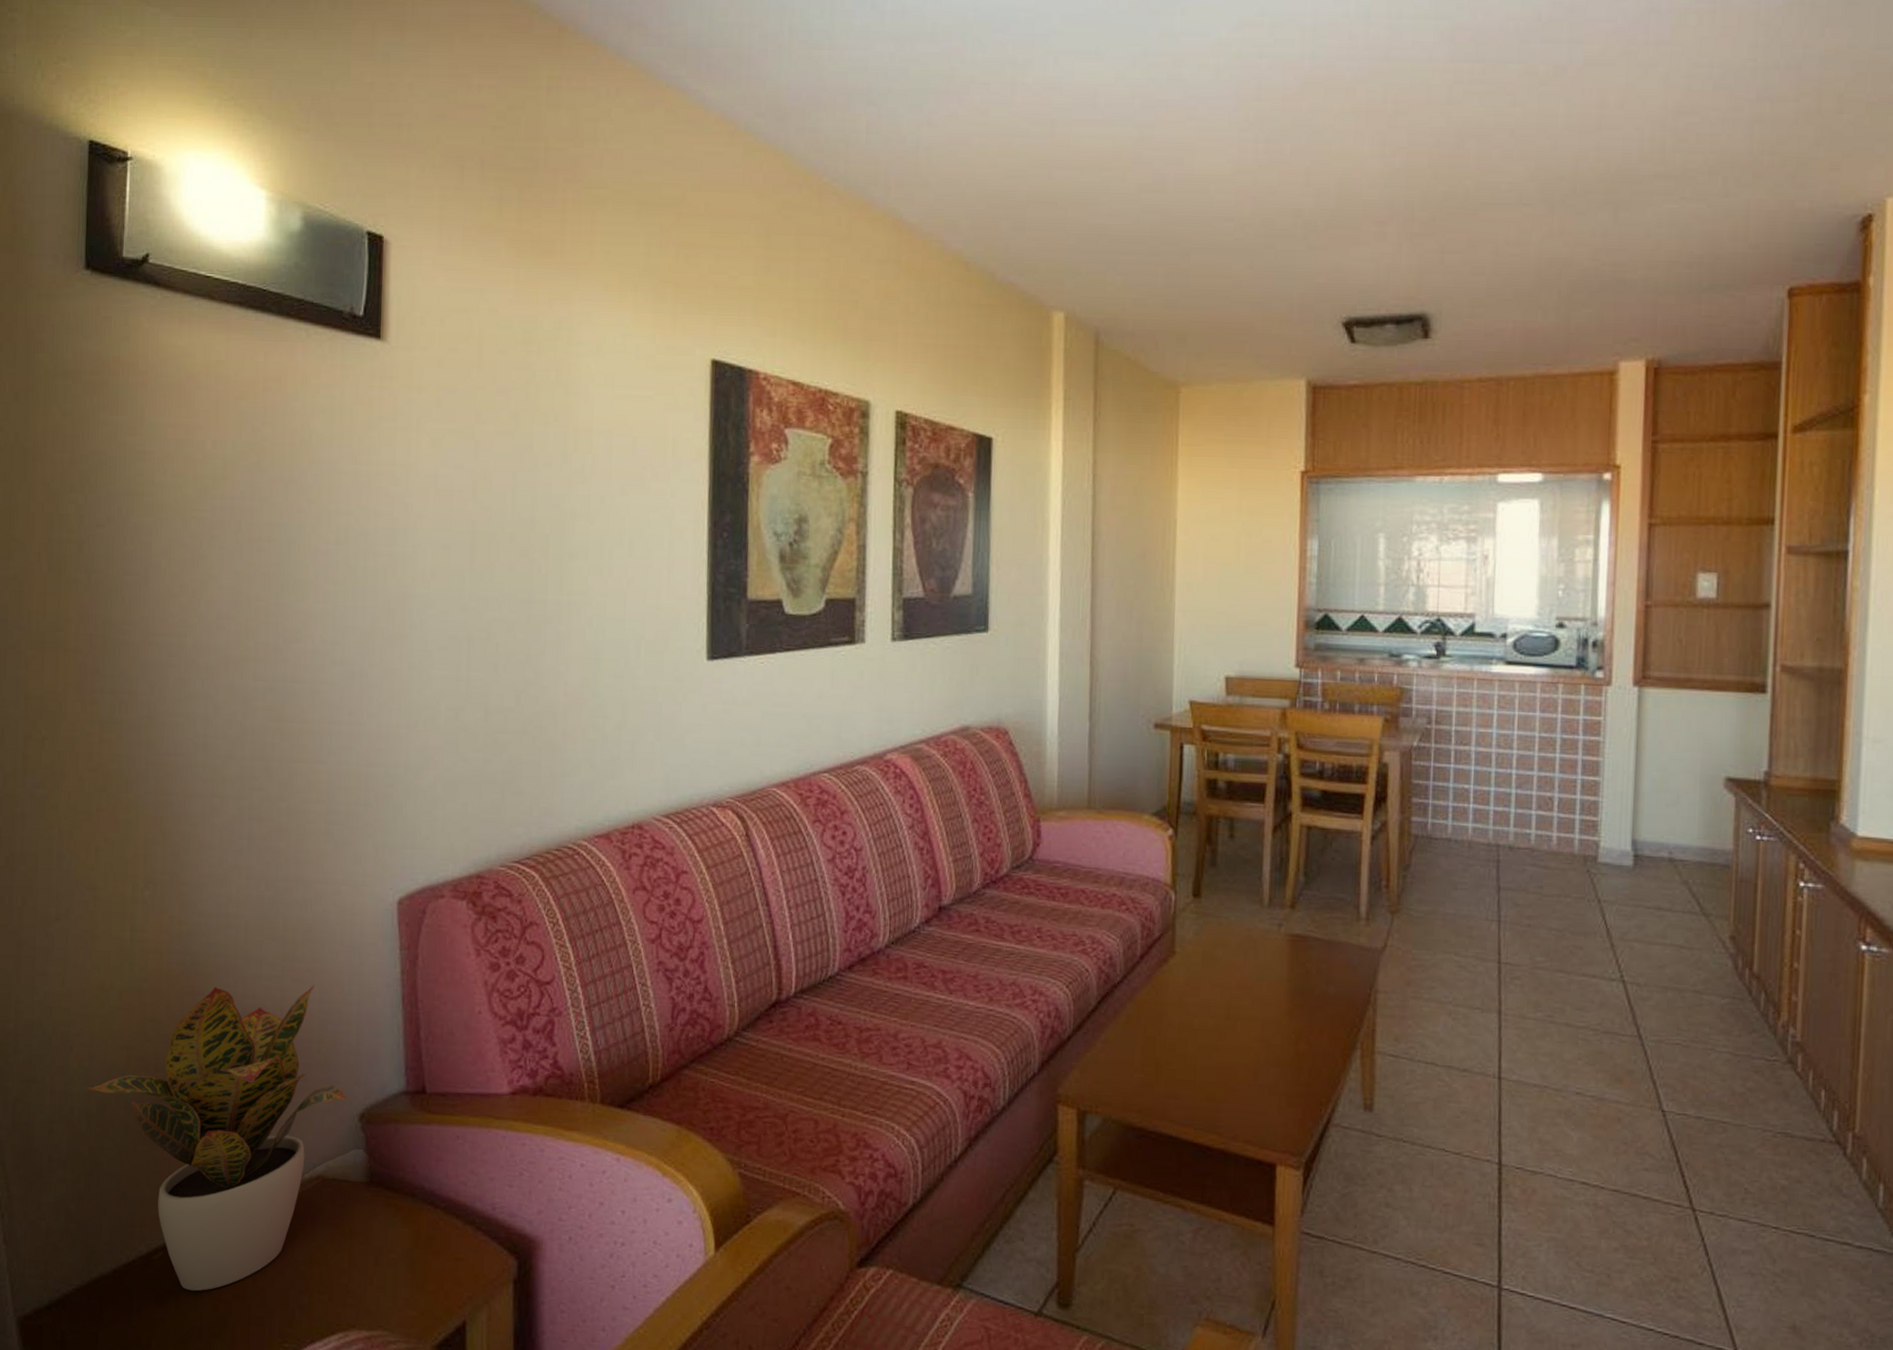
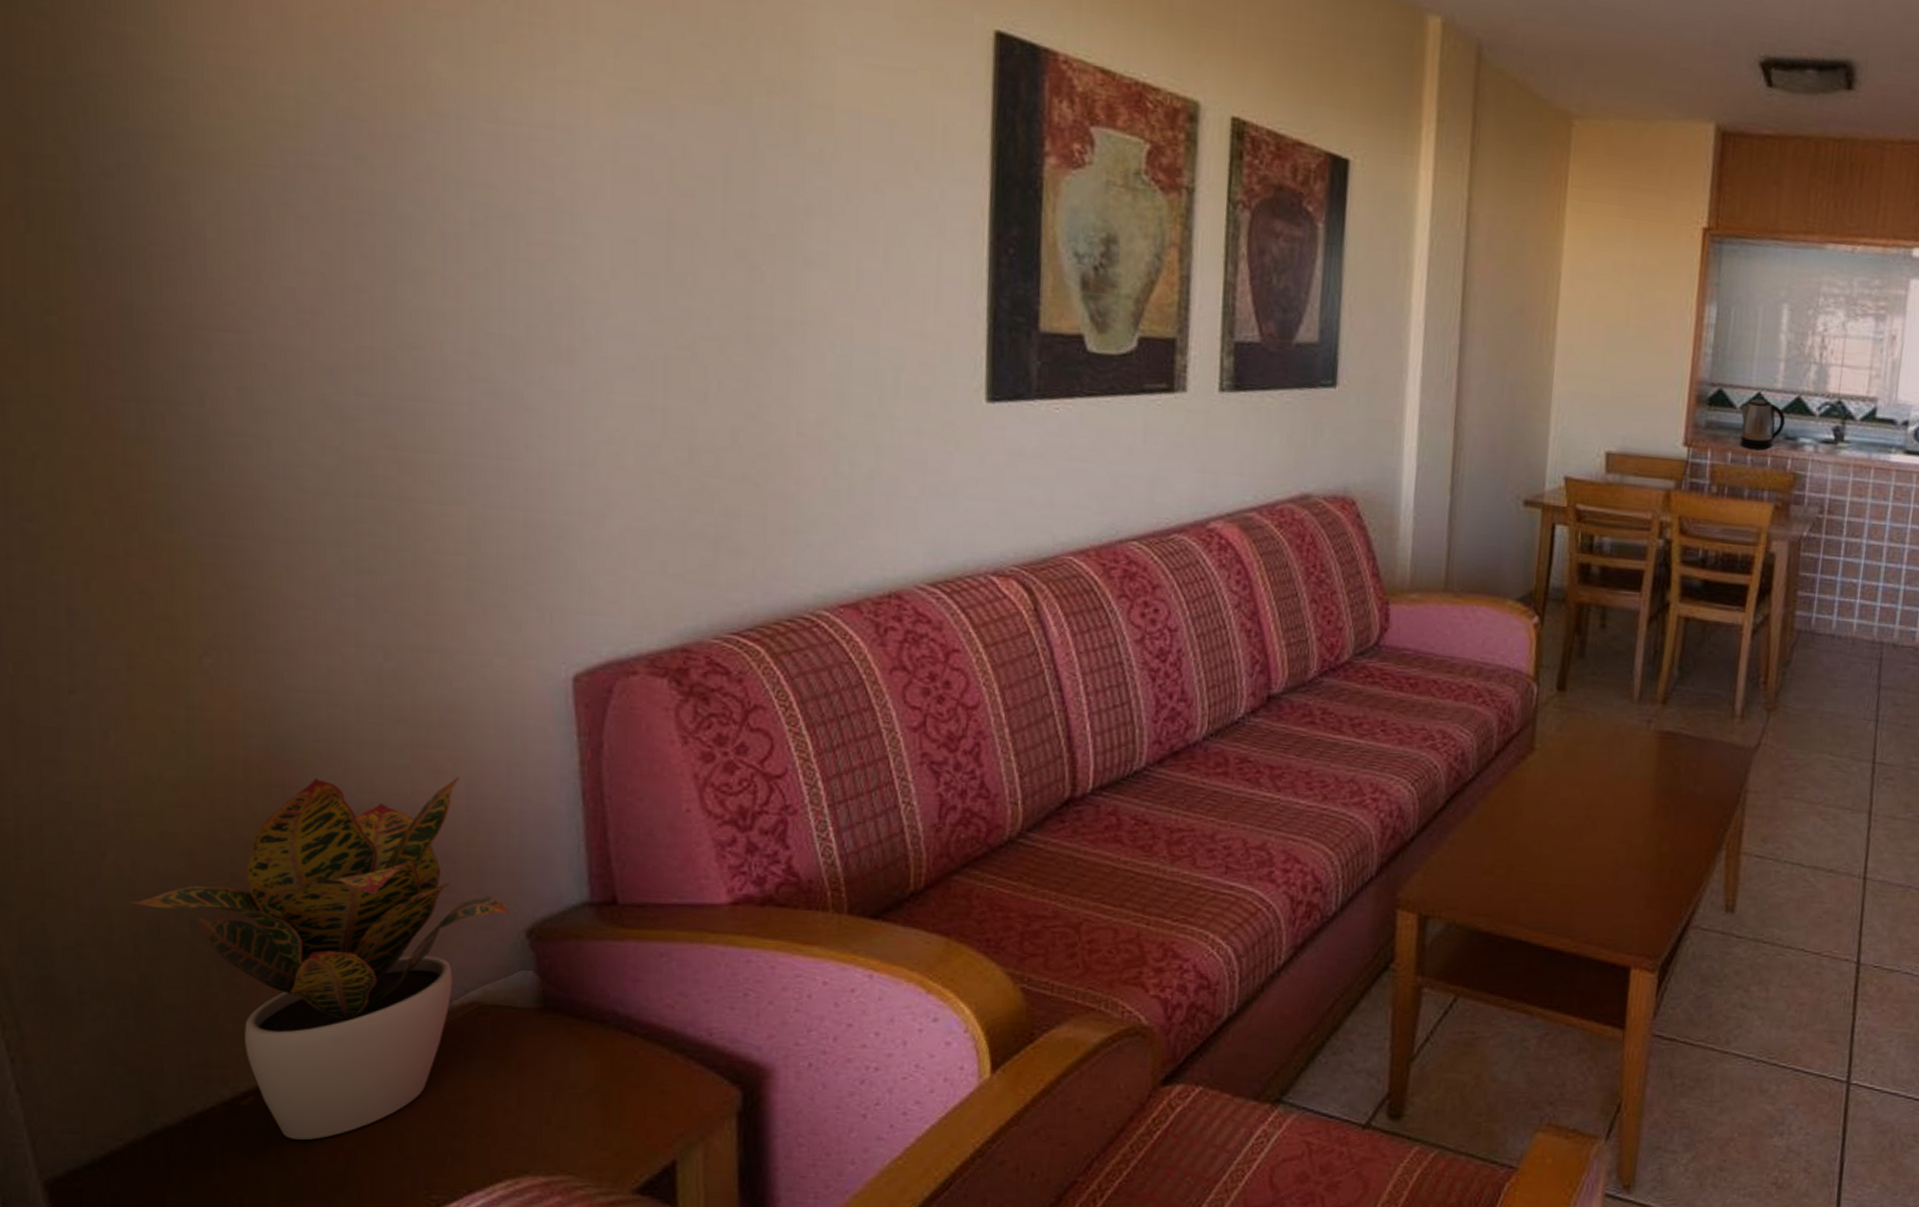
kettle: none [1346,621,1389,668] -> present [1739,398,1786,451]

